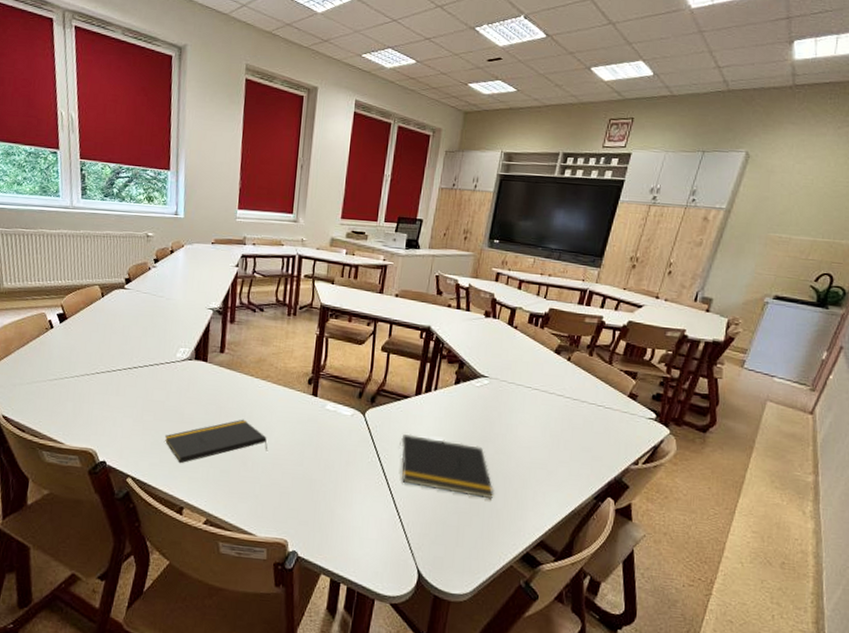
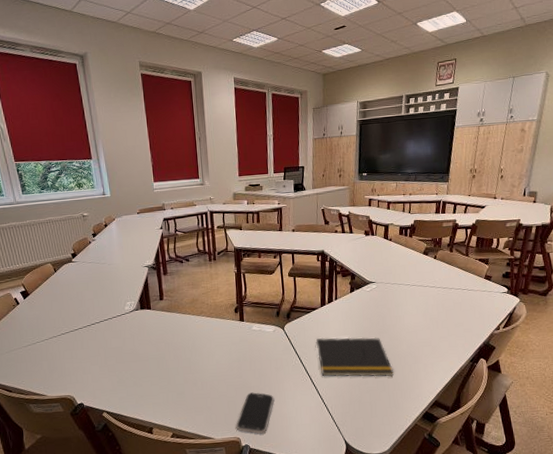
notepad: present [165,419,268,464] -> none [128,349,211,394]
smartphone: none [285,486,338,541] -> present [236,392,275,434]

